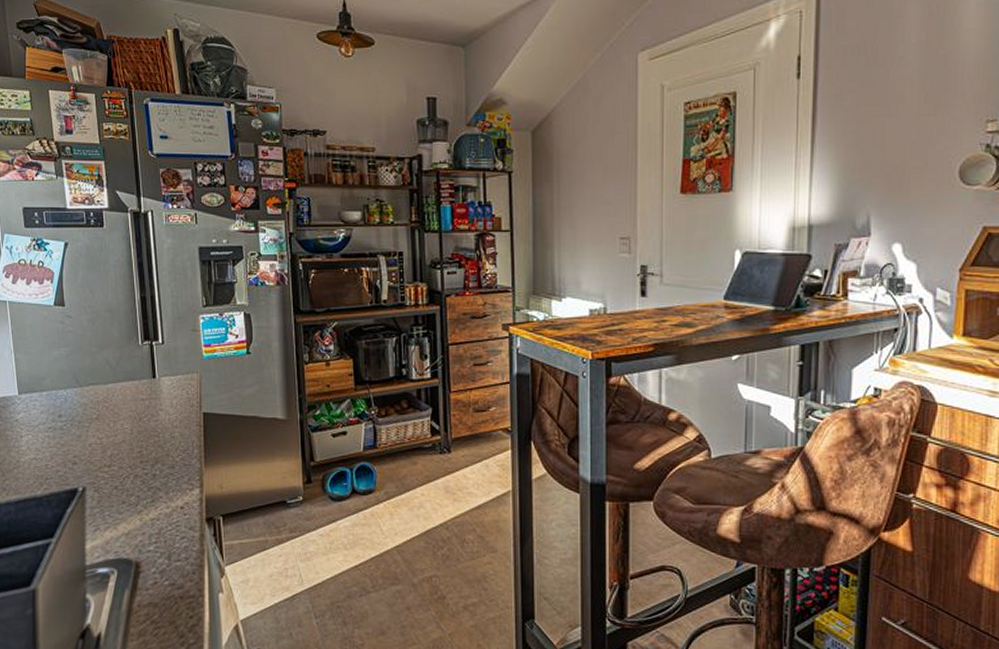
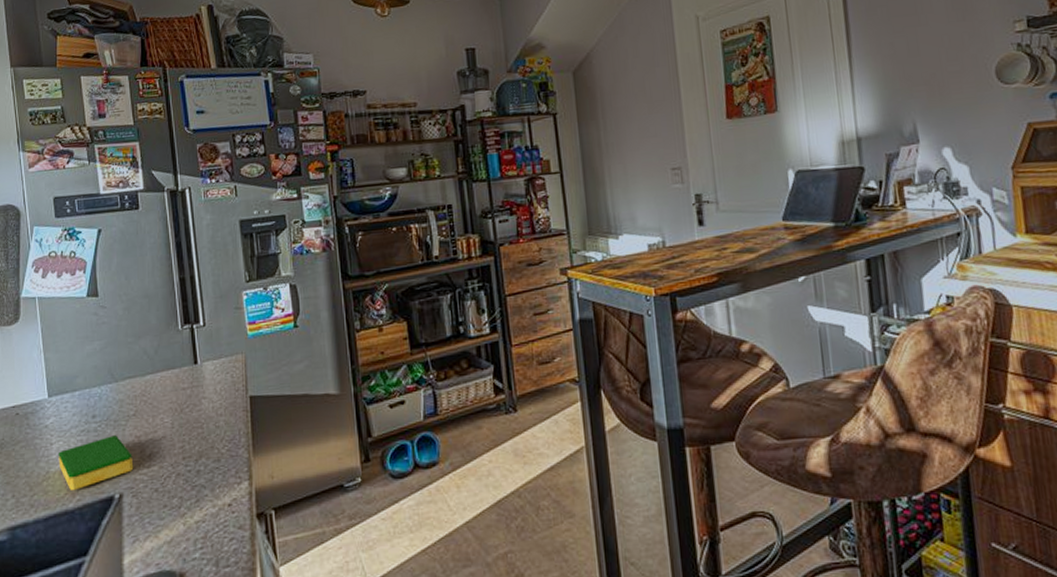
dish sponge: none [28,435,96,481] -> present [58,435,134,491]

